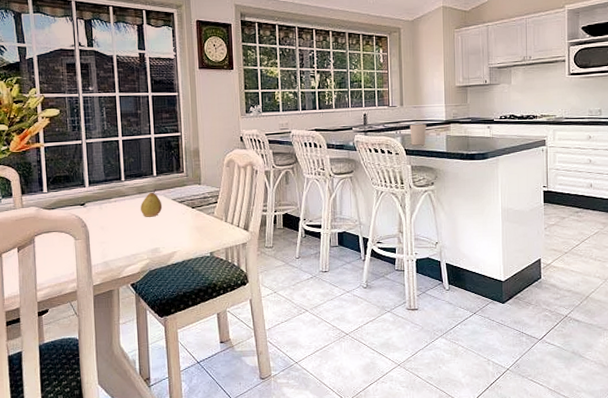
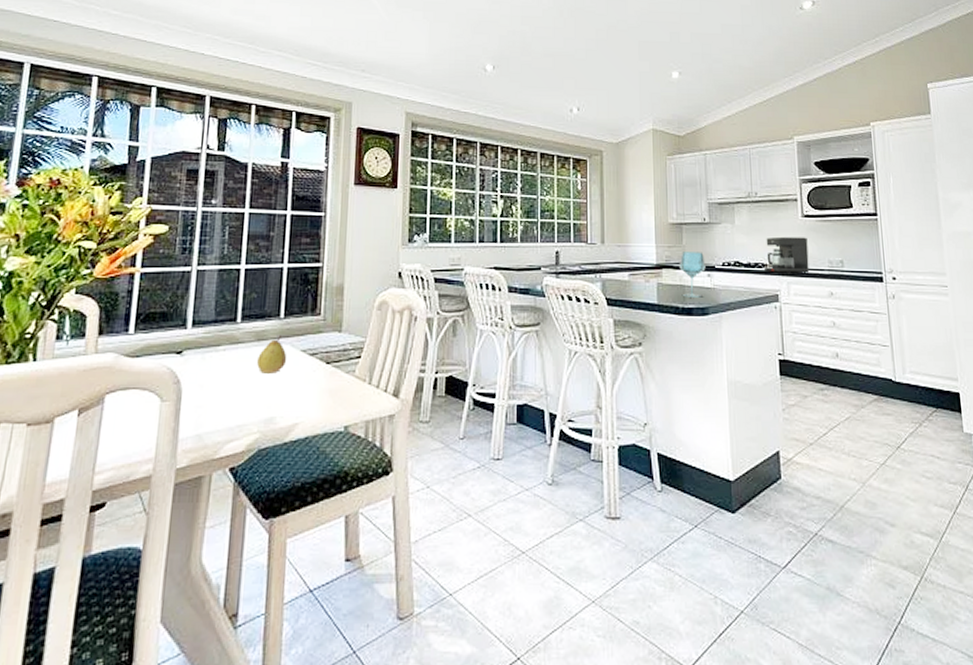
cup: present [410,124,429,146] -> none [612,268,636,294]
wine glass: none [464,109,486,146] -> present [679,252,706,298]
coffee maker: none [535,92,572,123] -> present [764,236,810,273]

